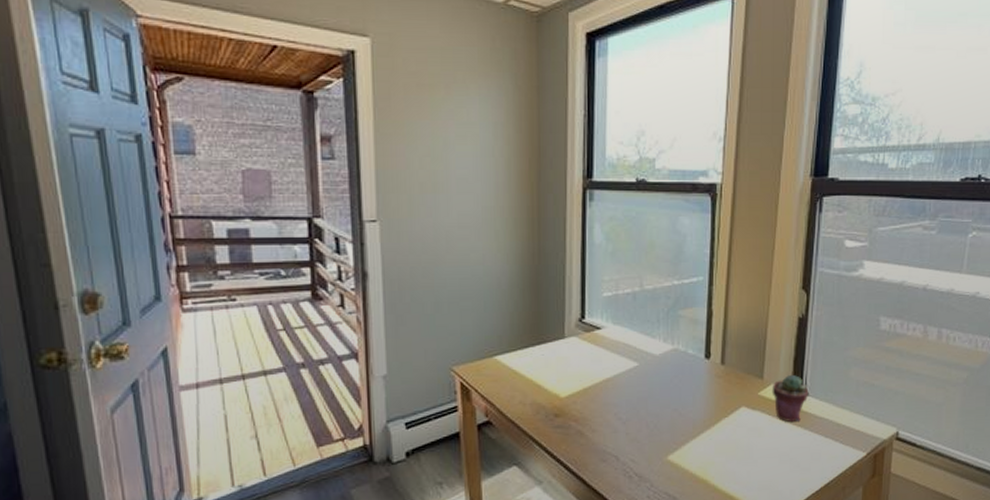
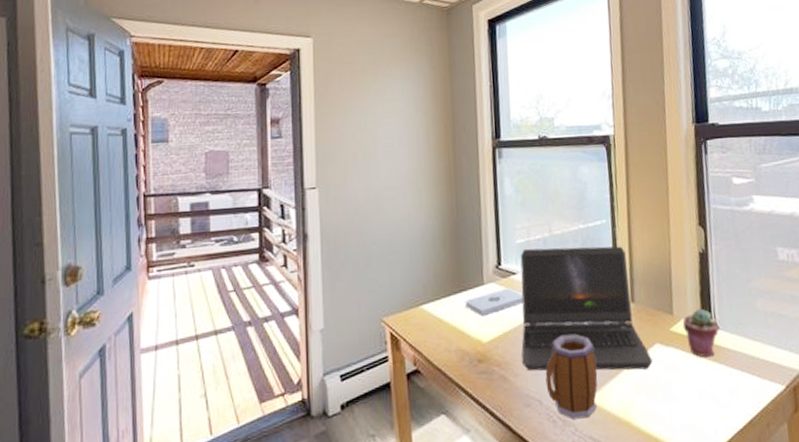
notepad: none [544,343,607,371] -> present [466,288,523,317]
laptop computer: none [600,302,736,431] -> present [520,246,652,371]
mug: none [624,394,679,476] -> present [545,334,598,420]

